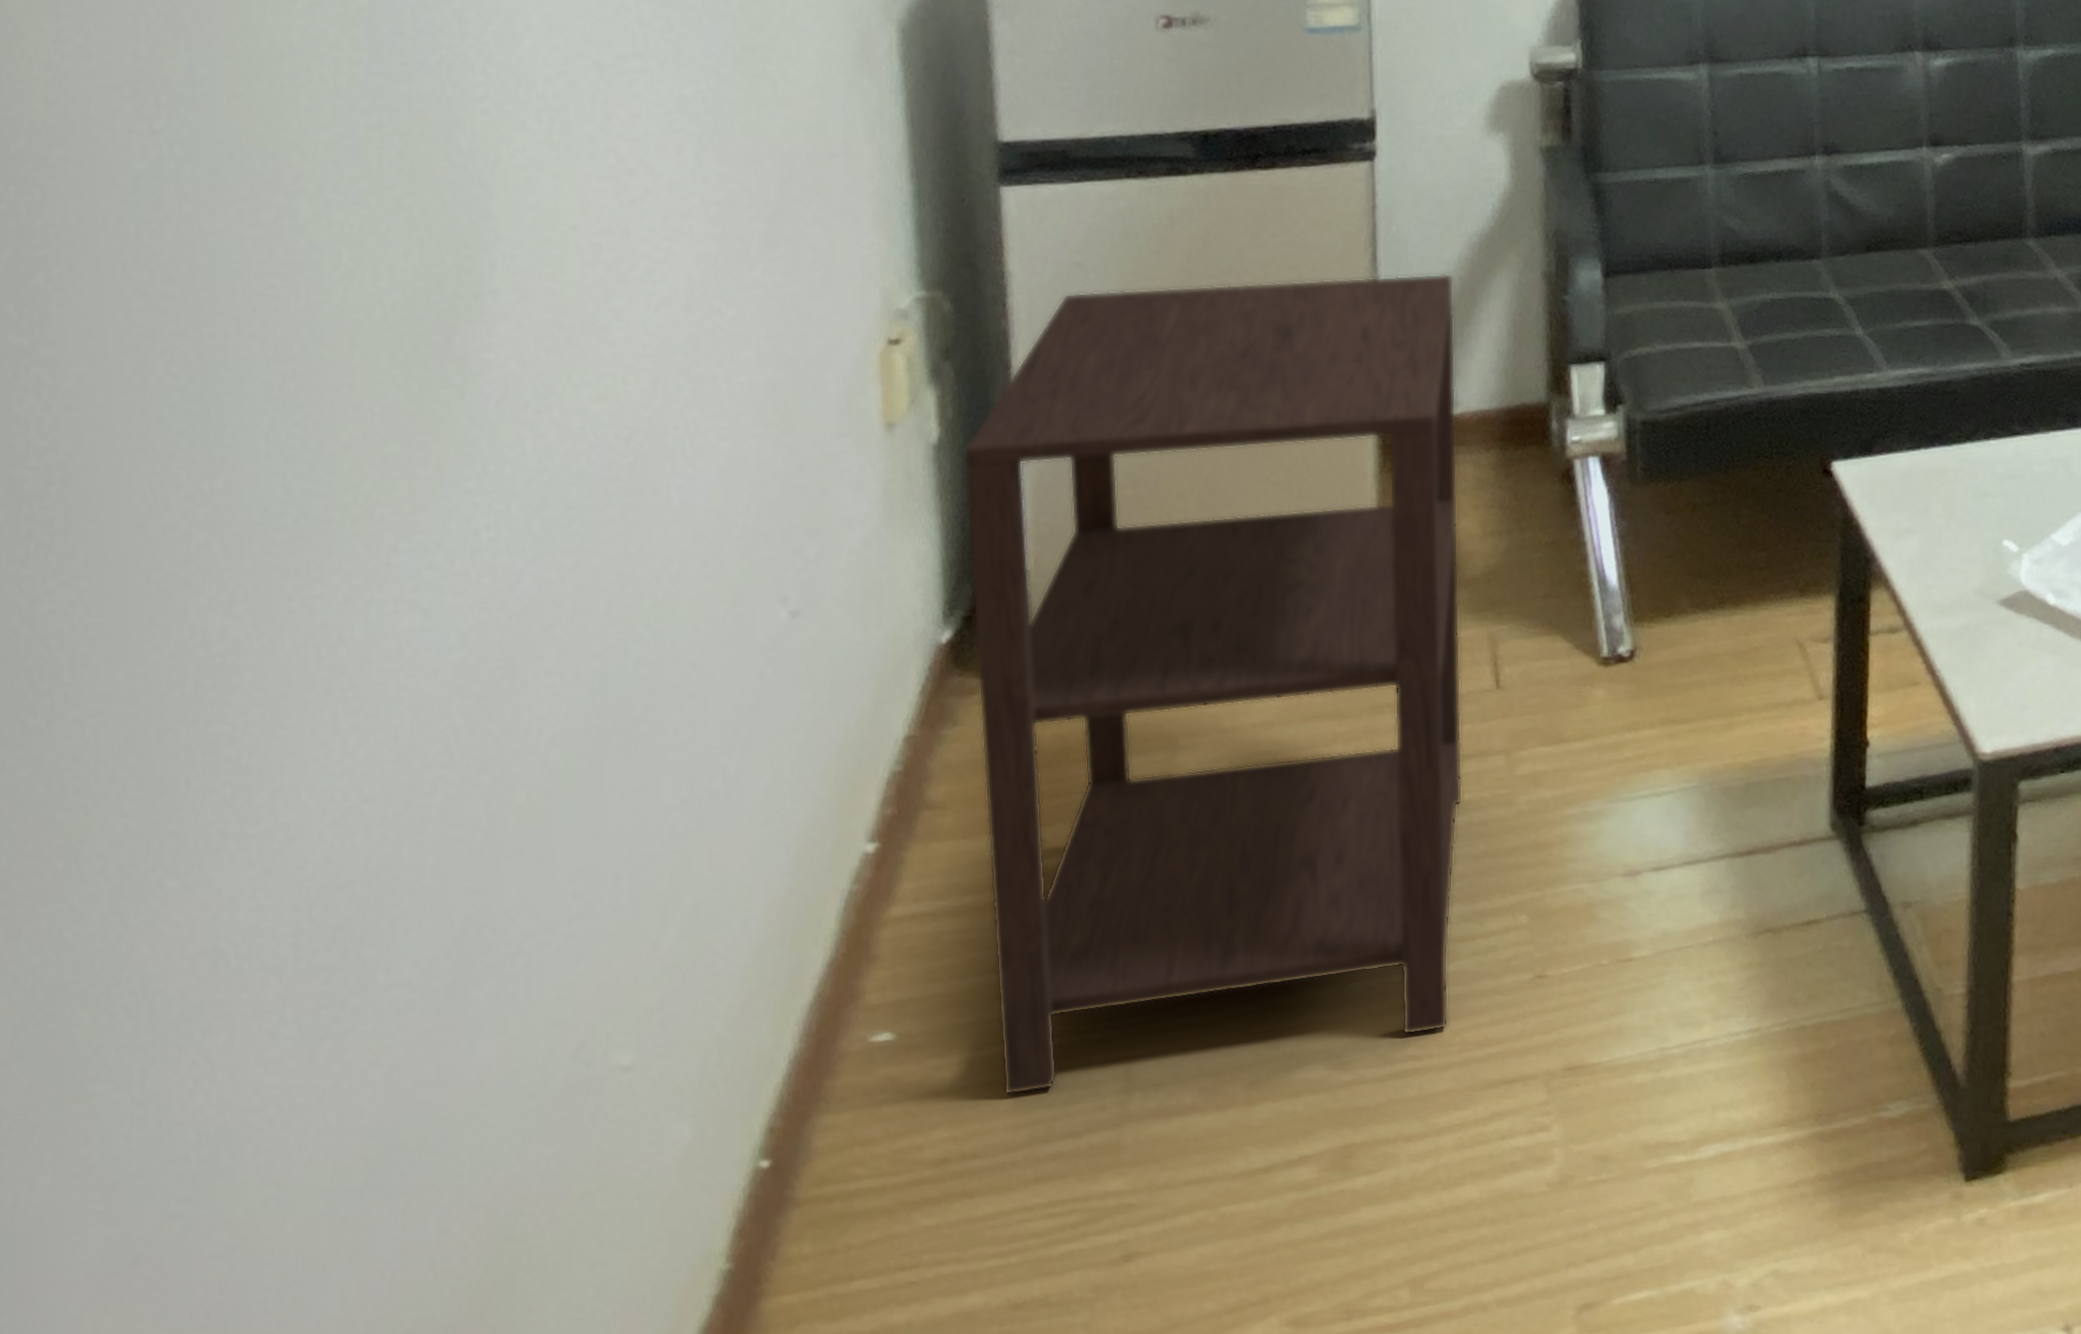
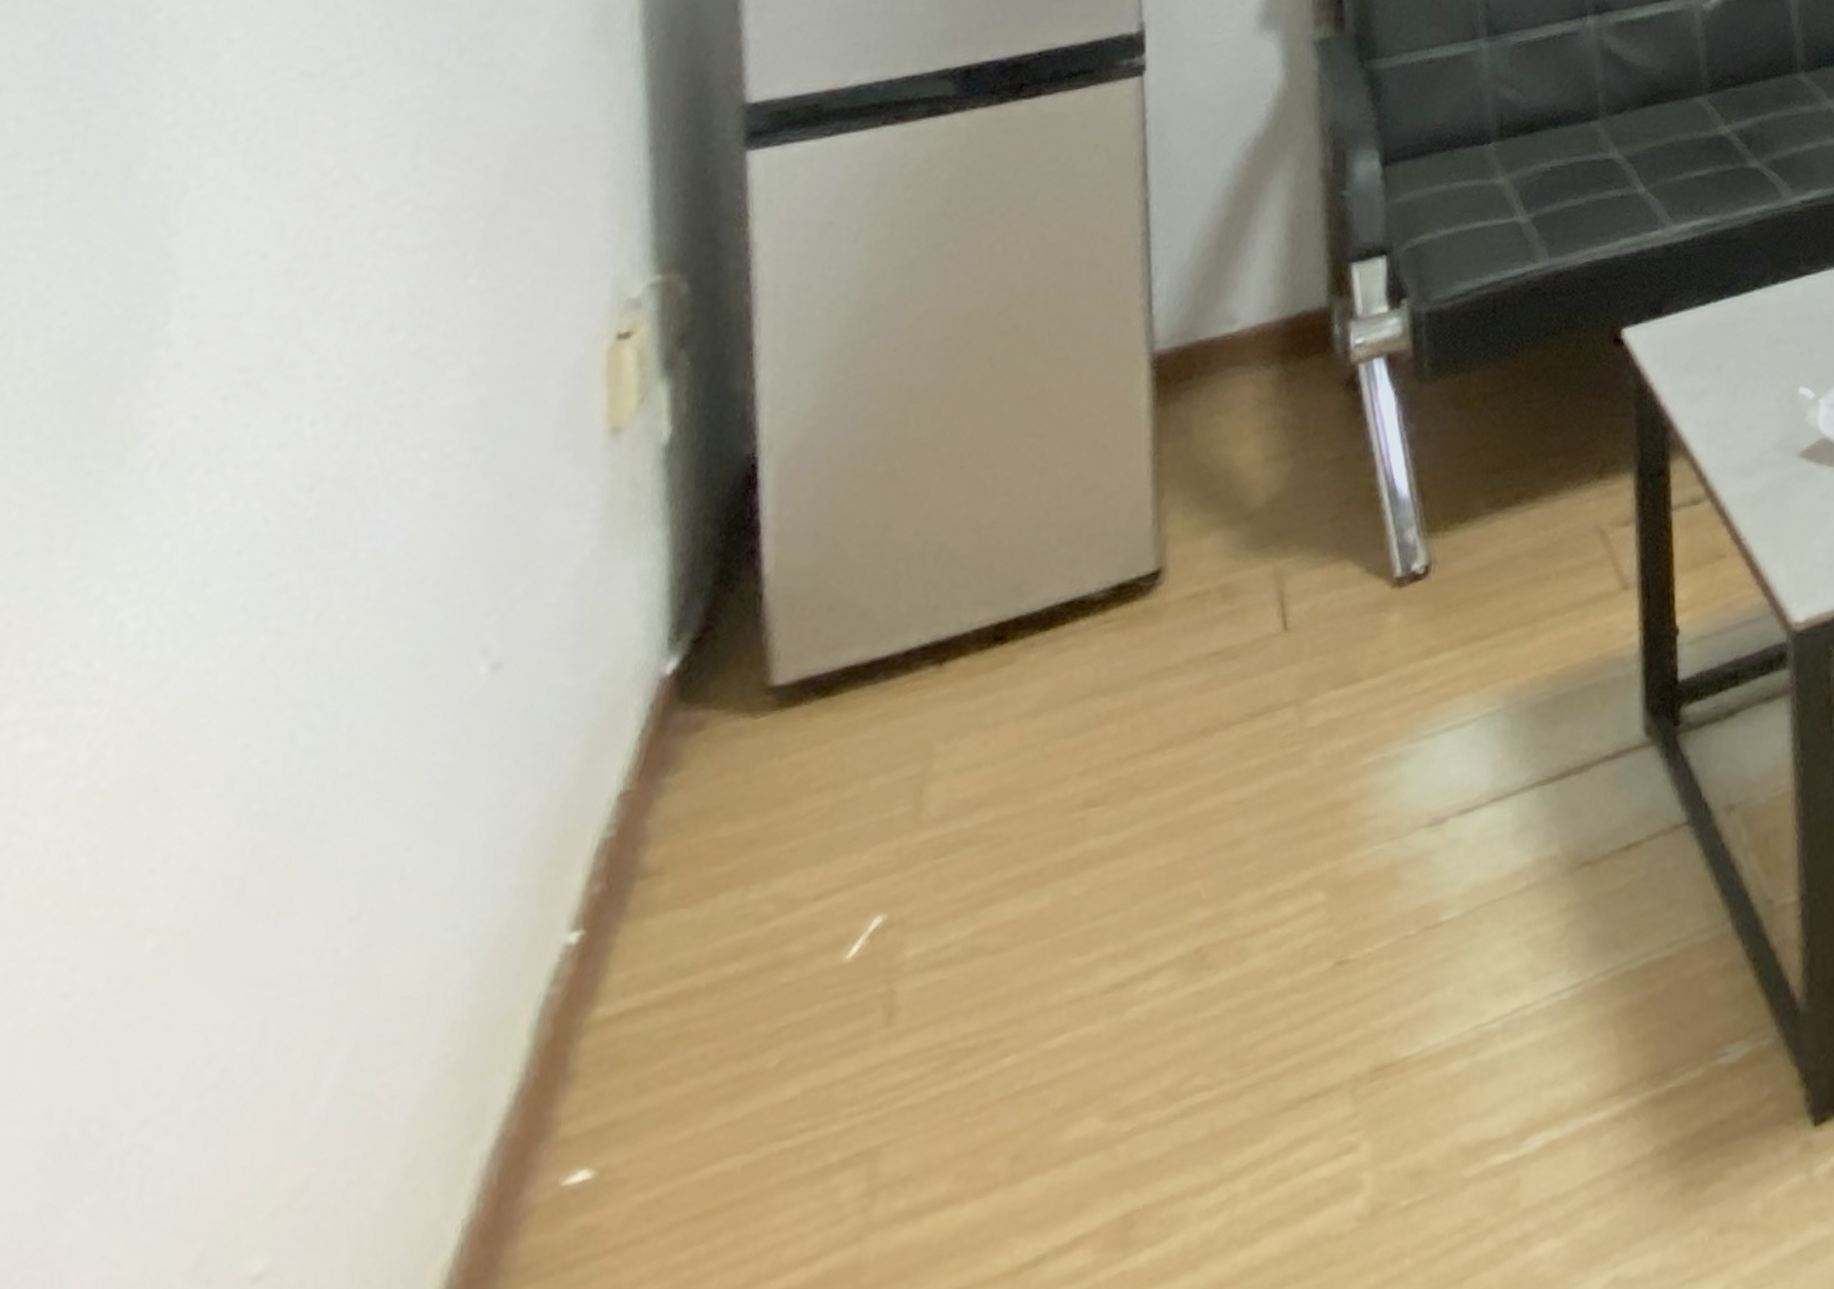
side table: present [963,273,1464,1096] -> none [697,182,1251,1226]

